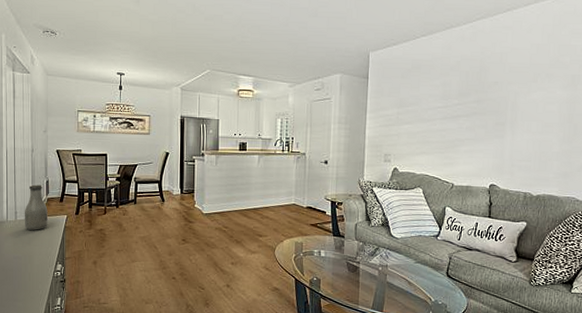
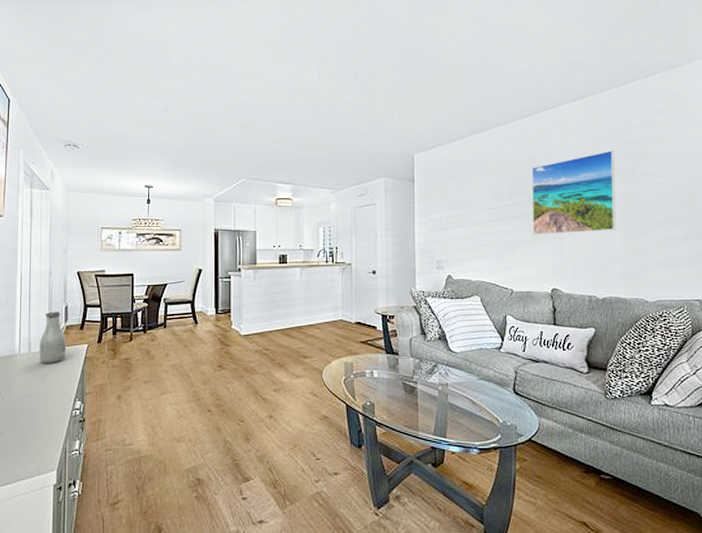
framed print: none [476,55,562,135] -> present [531,150,616,235]

